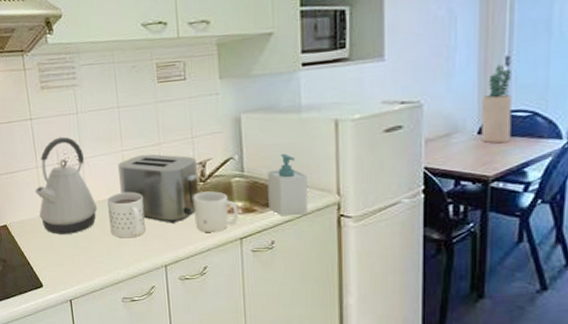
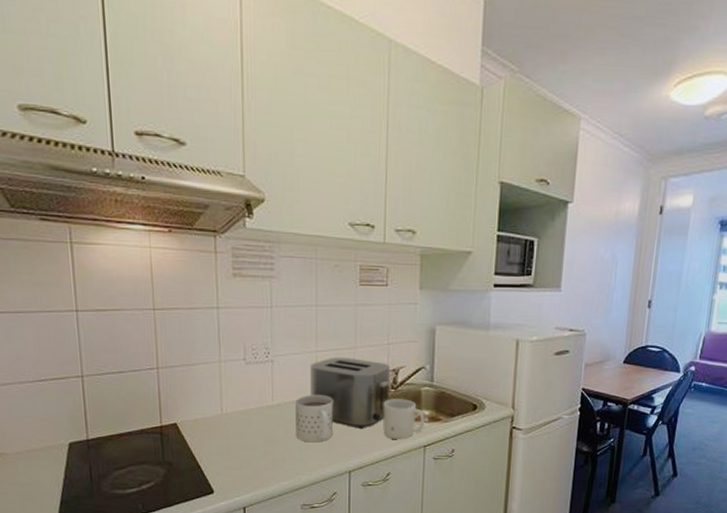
kettle: present [34,136,97,234] -> none [214,330,283,436]
soap bottle: present [267,153,308,217] -> none [452,366,489,427]
vase: present [480,64,512,144] -> none [625,306,651,373]

